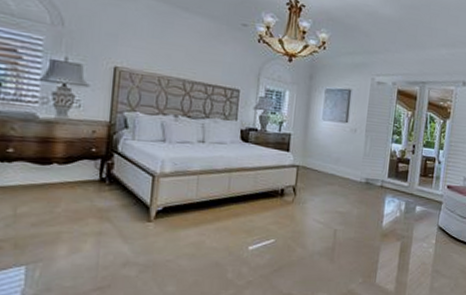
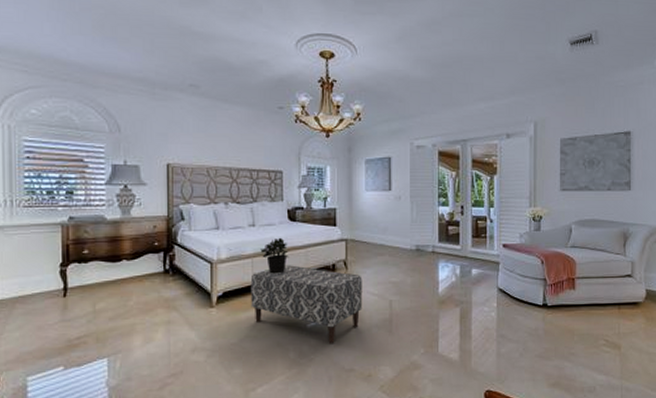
bench: none [191,185,310,267] -> present [250,265,363,343]
potted plant: none [208,157,238,194] -> present [260,237,289,274]

